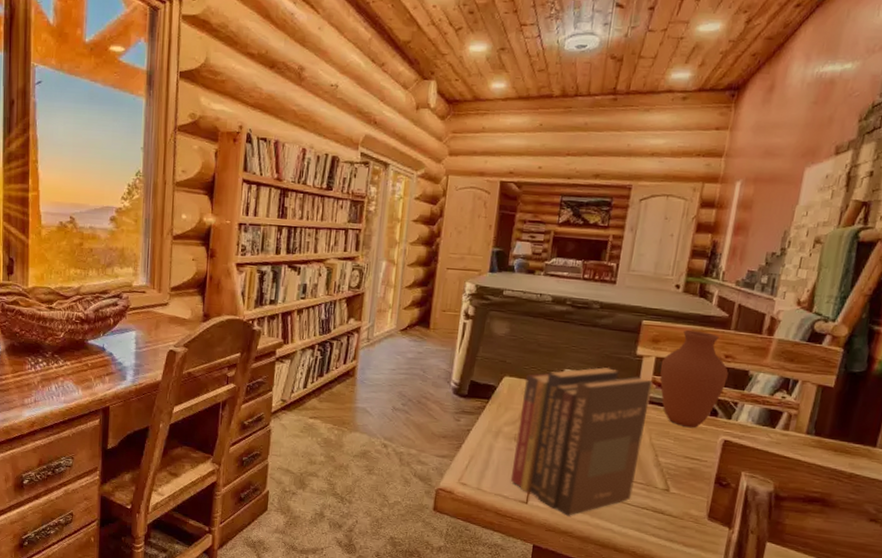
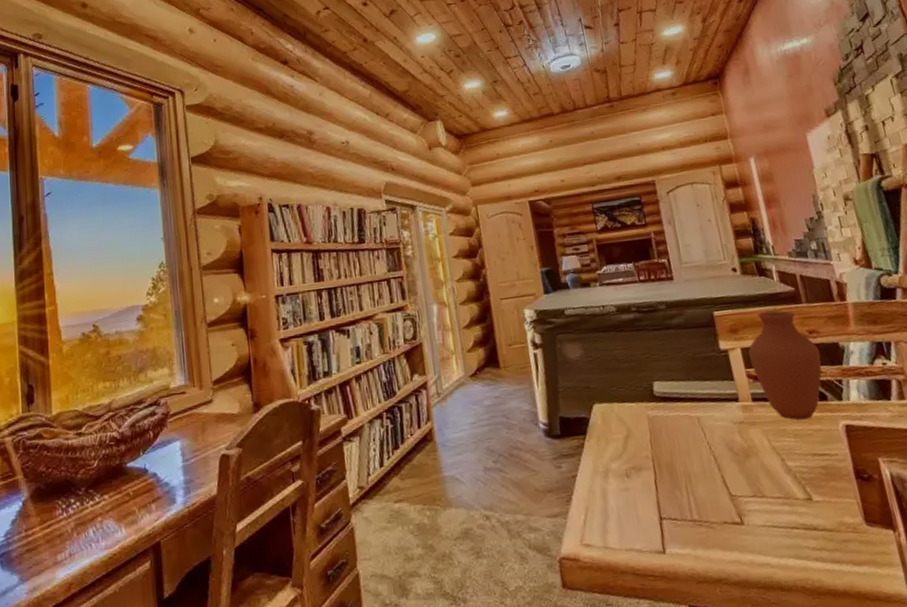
books: present [510,367,653,516] -> none [616,369,776,558]

